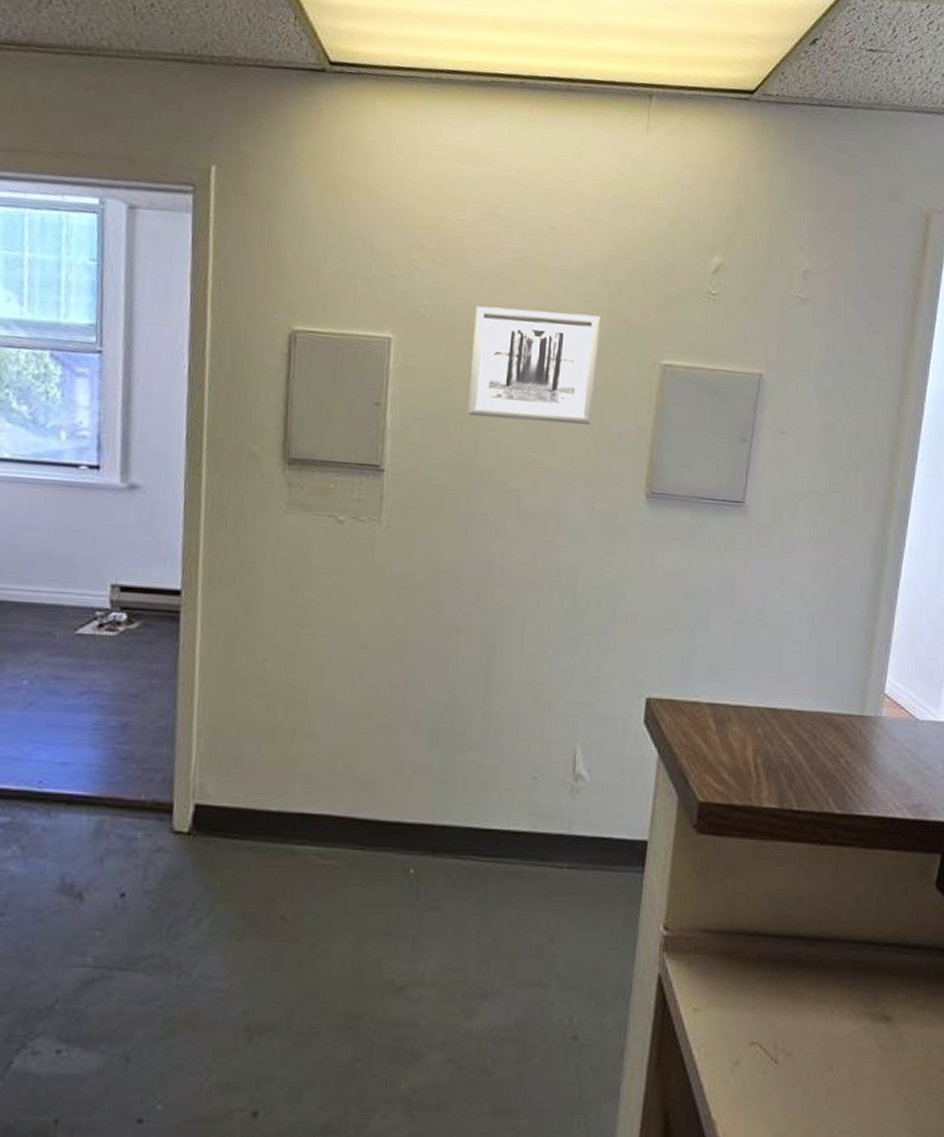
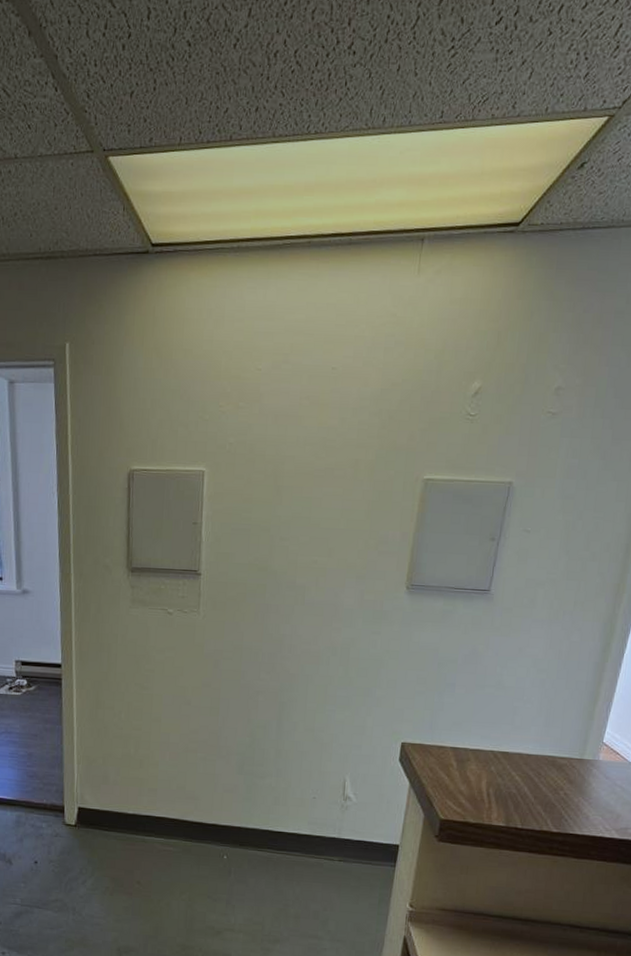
wall art: present [468,305,600,425] -> none [264,440,373,532]

